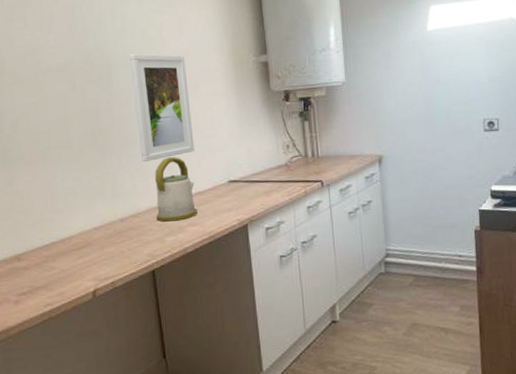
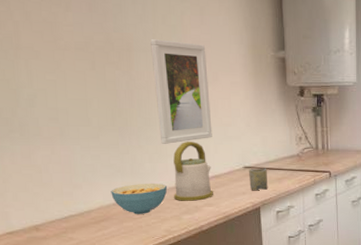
cereal bowl: none [92,203,150,239] -> present [111,183,168,214]
cup: none [234,181,255,206] -> present [249,168,267,190]

